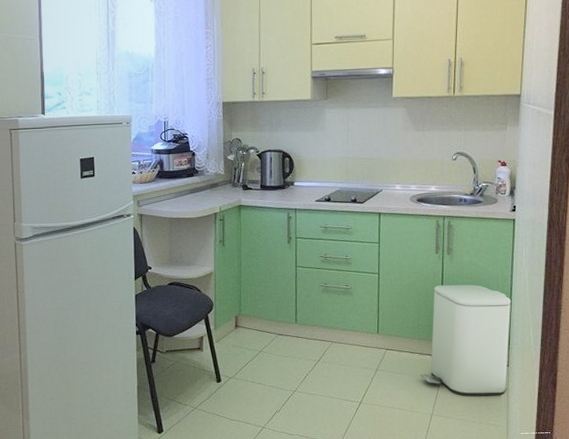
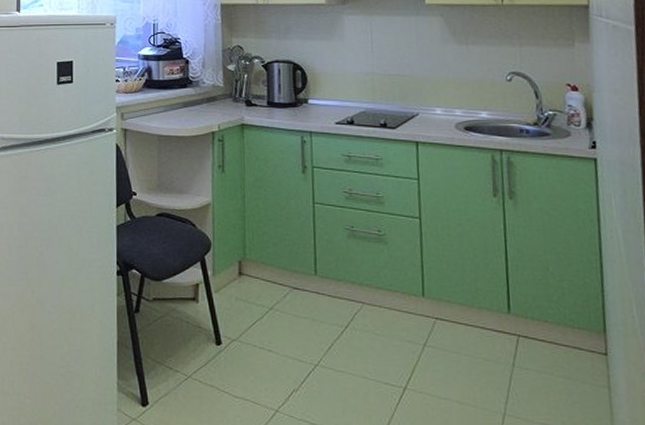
pedal bin: present [420,284,512,397] -> none [484,238,607,396]

